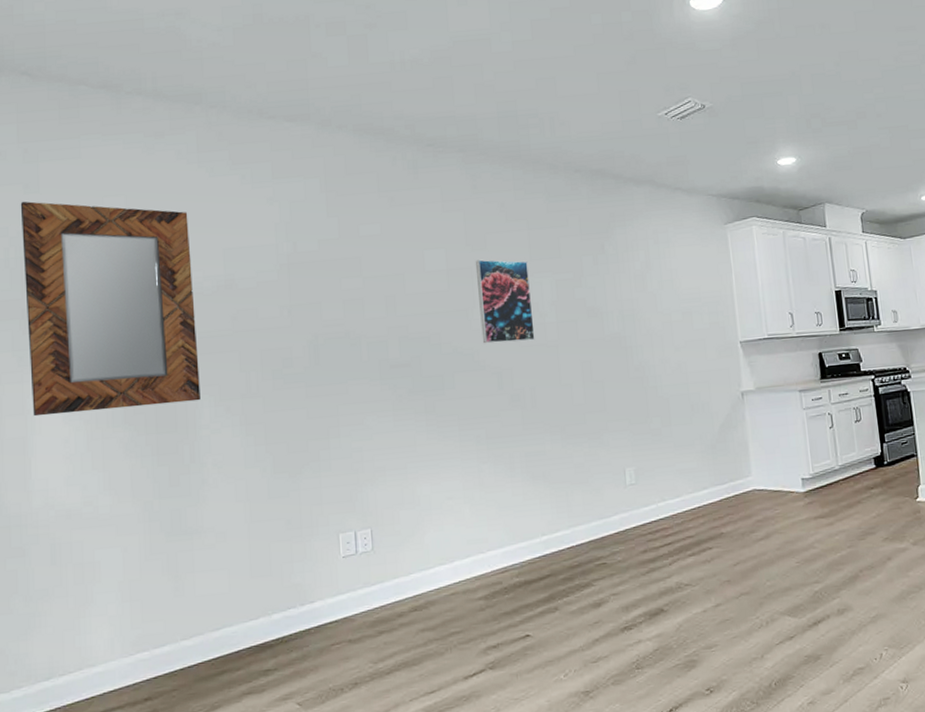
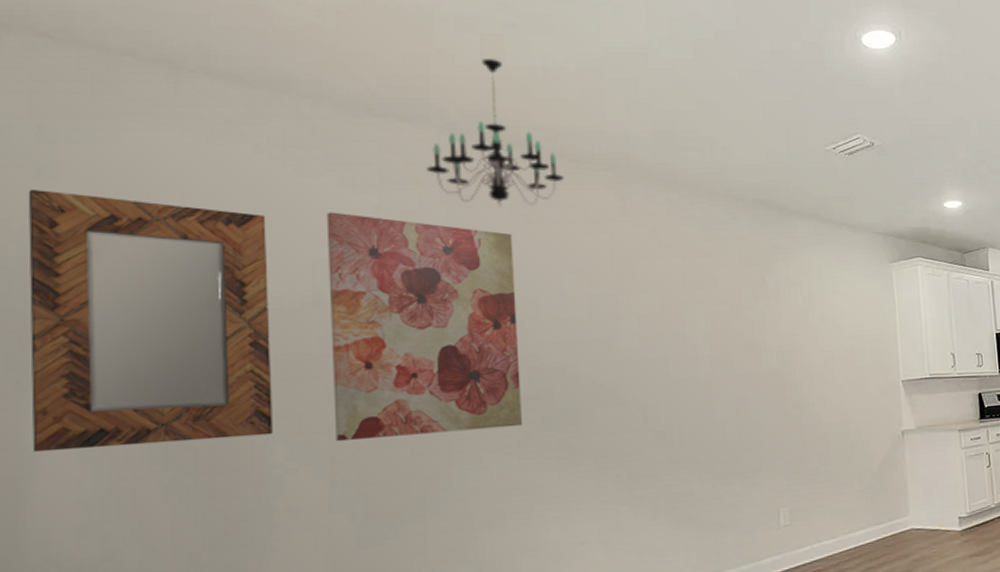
wall art: none [233,206,396,407] -> present [326,212,523,442]
chandelier: none [309,57,423,193] -> present [427,59,565,207]
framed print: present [475,259,535,344] -> none [621,286,686,377]

